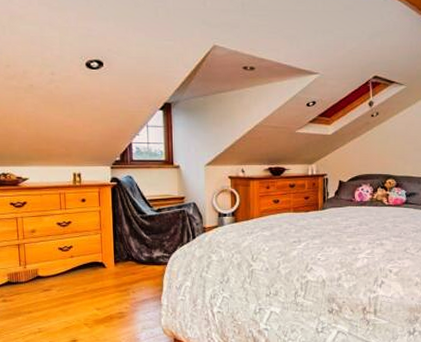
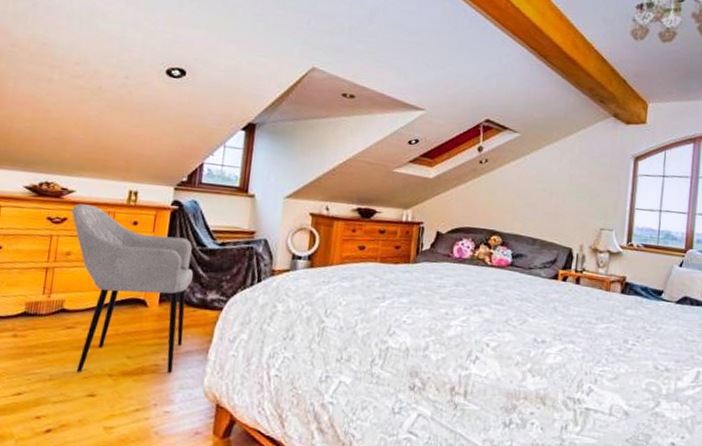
armchair: none [28,189,139,324] -> present [71,203,194,373]

